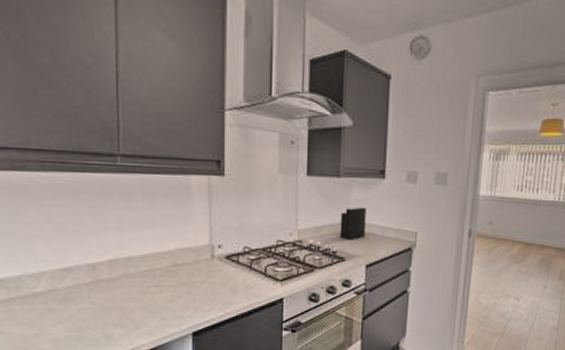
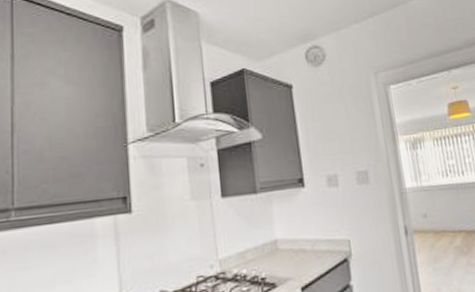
knife block: present [339,192,367,241] -> none [264,206,294,262]

